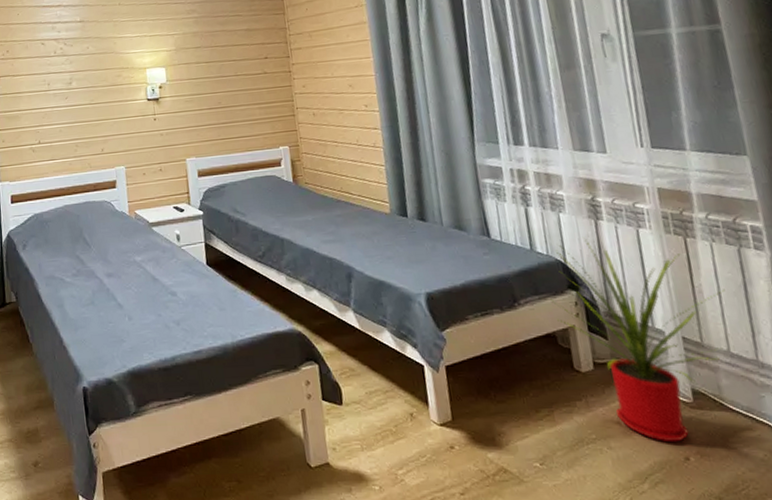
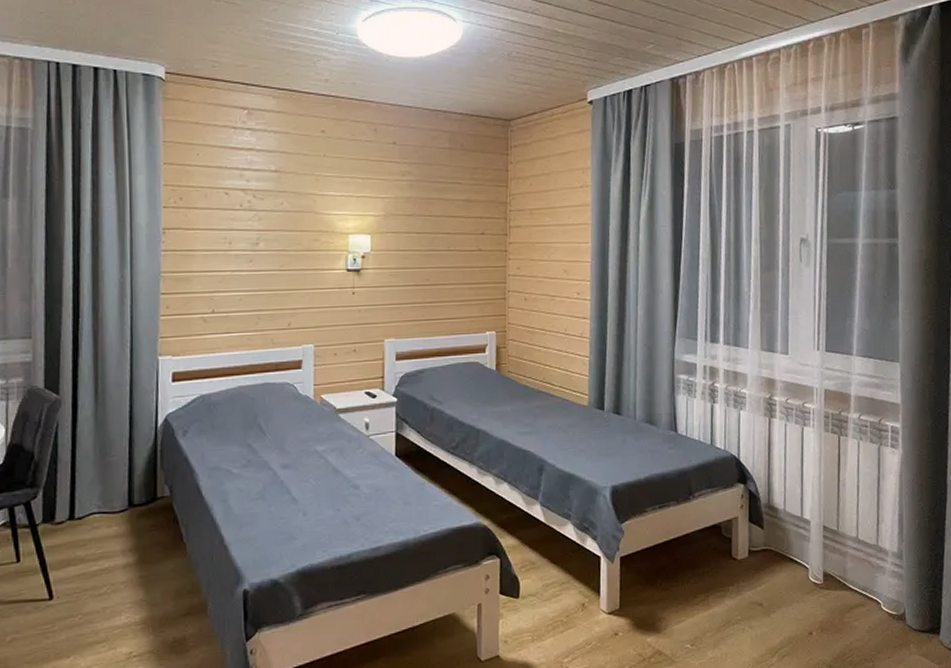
house plant: present [550,238,725,443] -> none [721,434,863,620]

